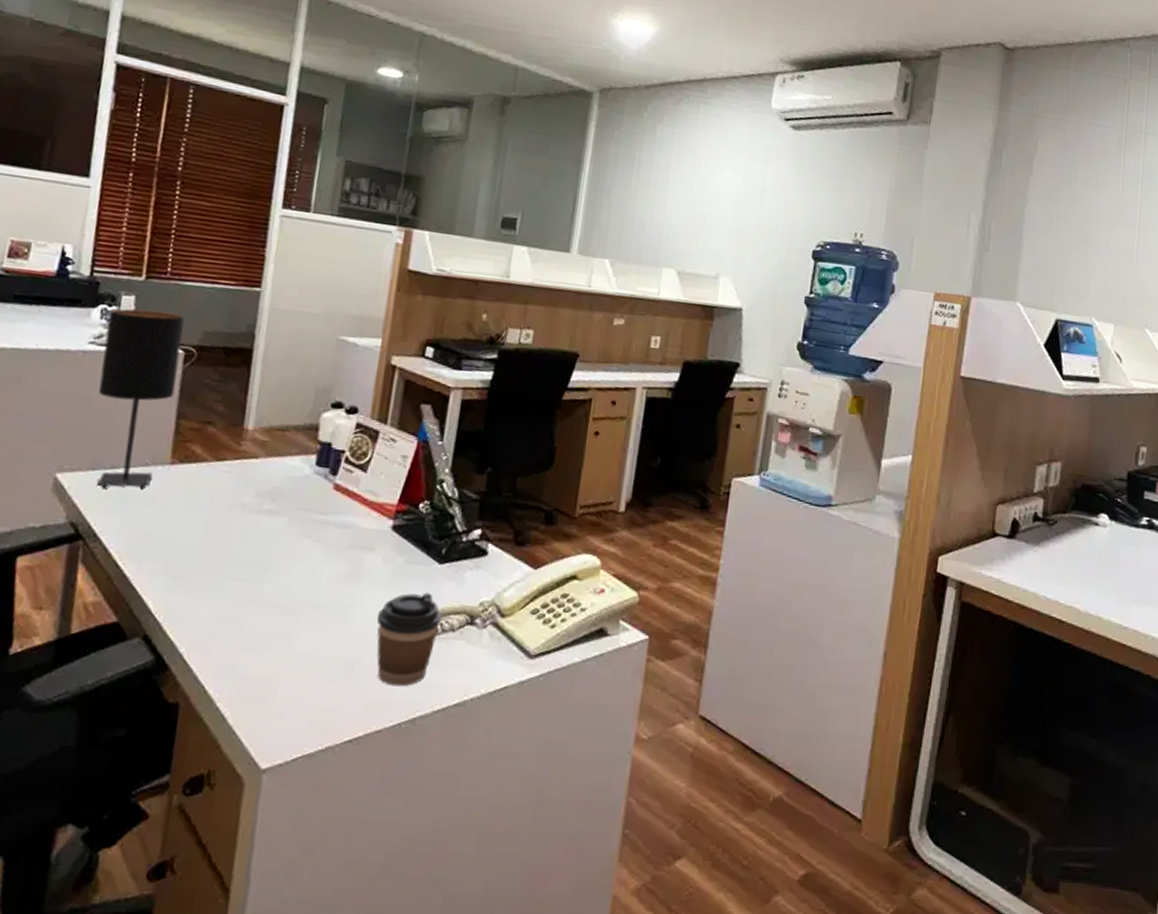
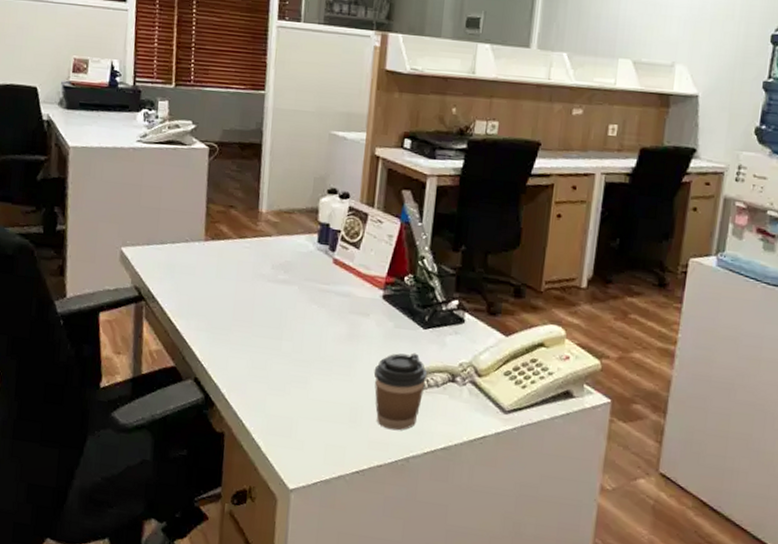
table lamp: present [96,308,185,488] -> none [146,112,207,260]

